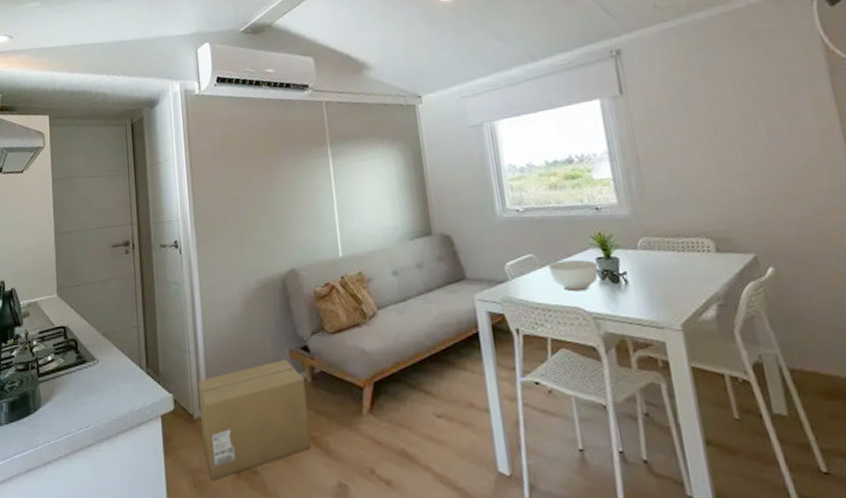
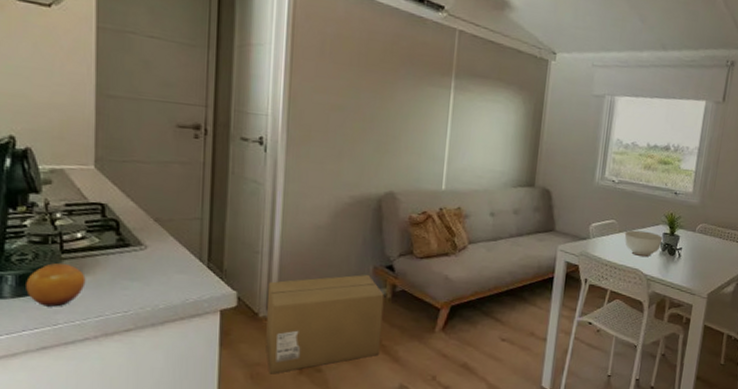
fruit: none [15,386,56,429] -> present [26,263,86,307]

